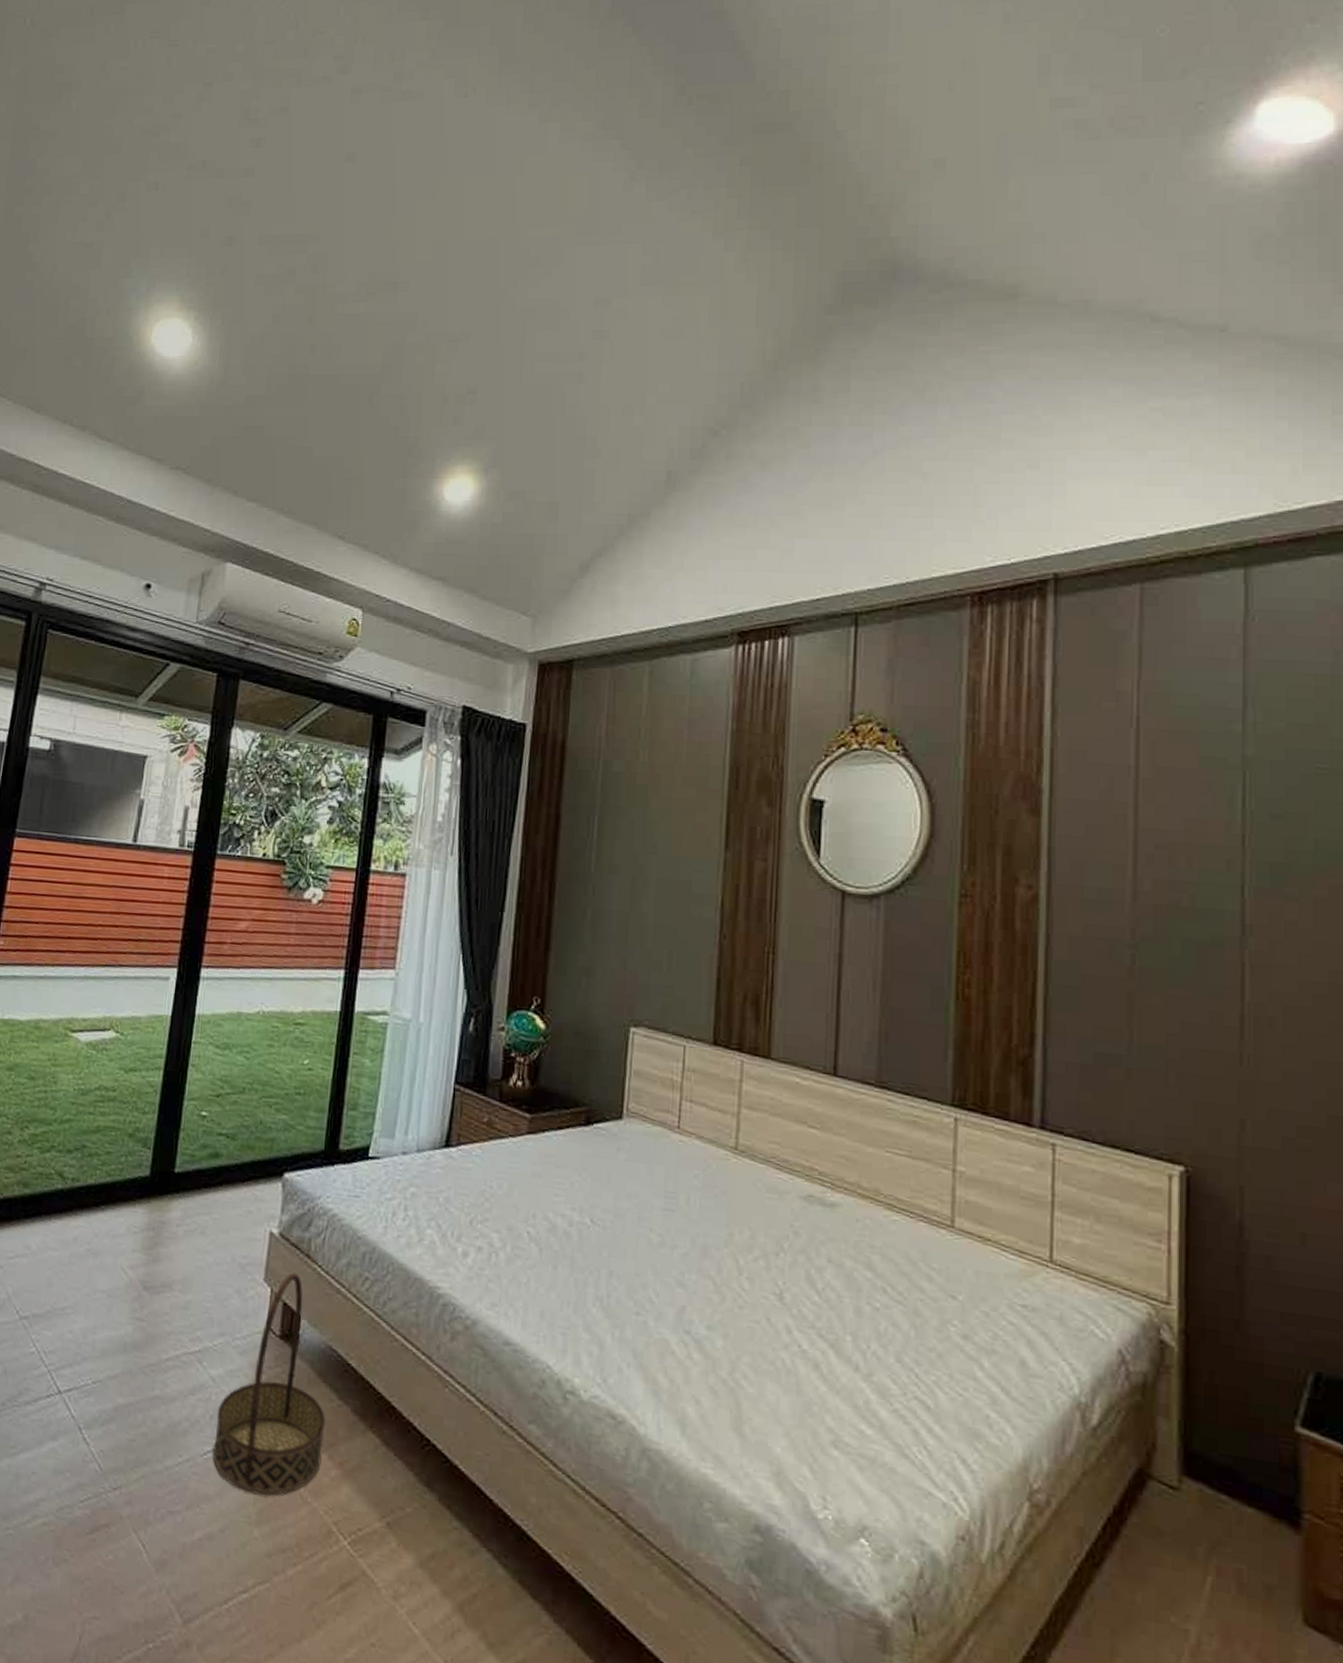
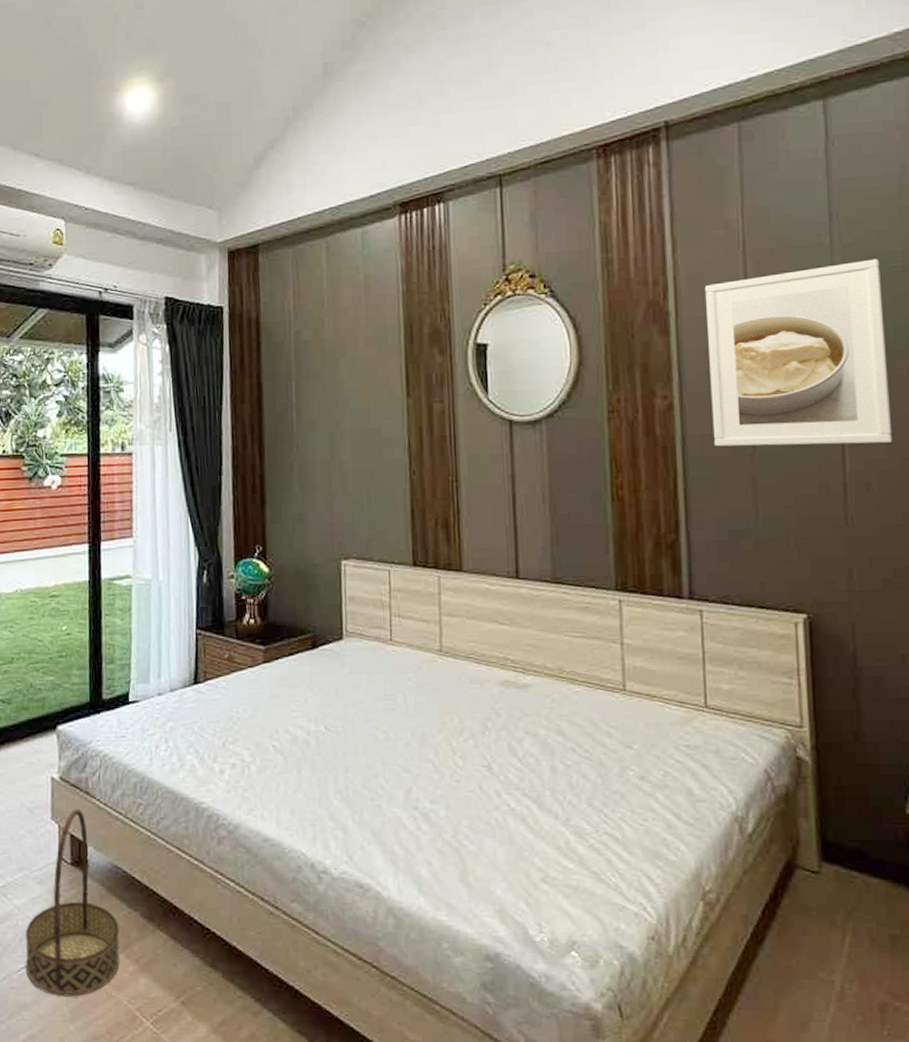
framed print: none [1084,756,1306,975] -> present [704,259,893,447]

